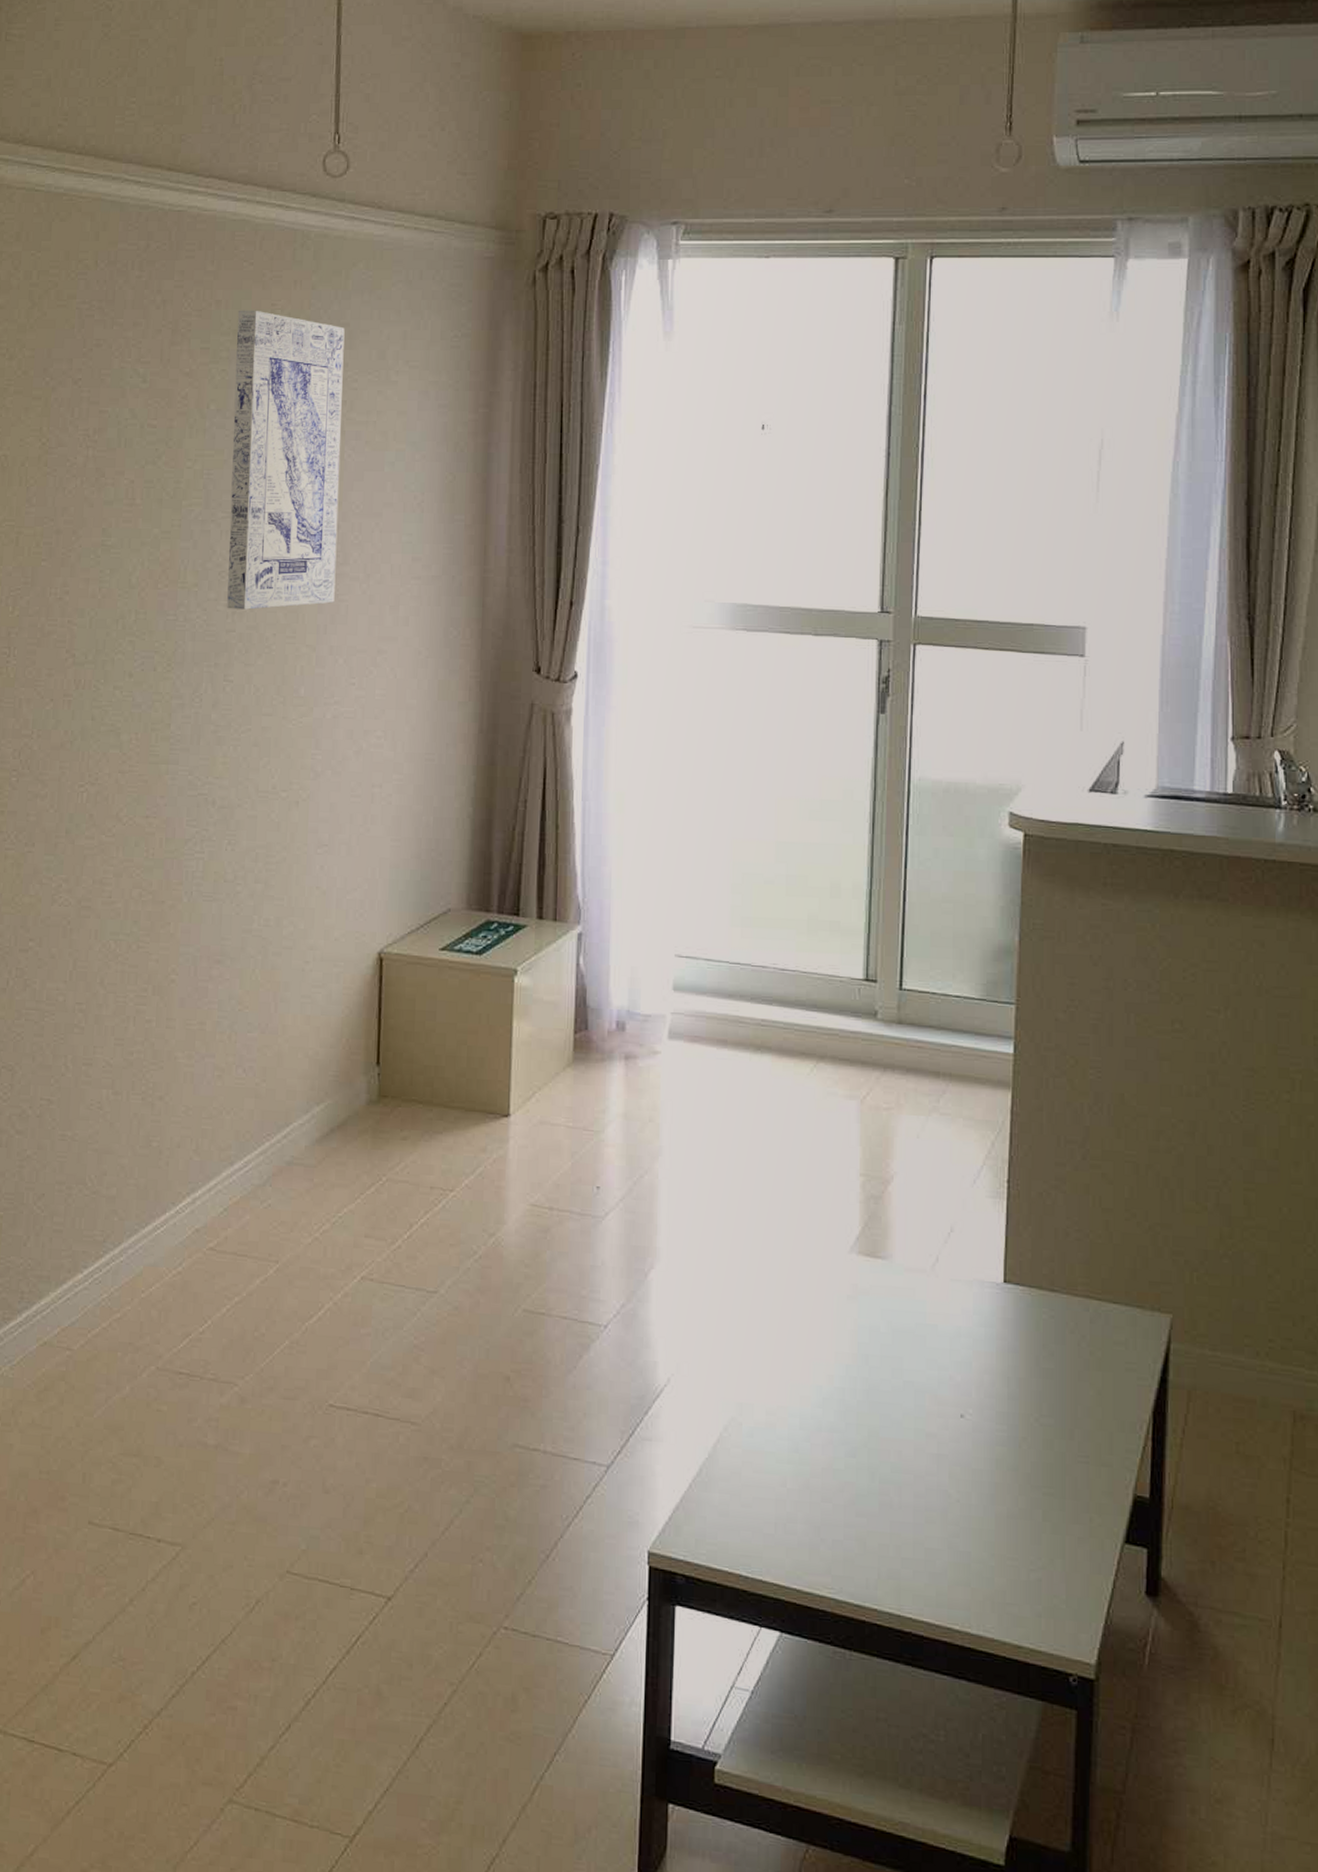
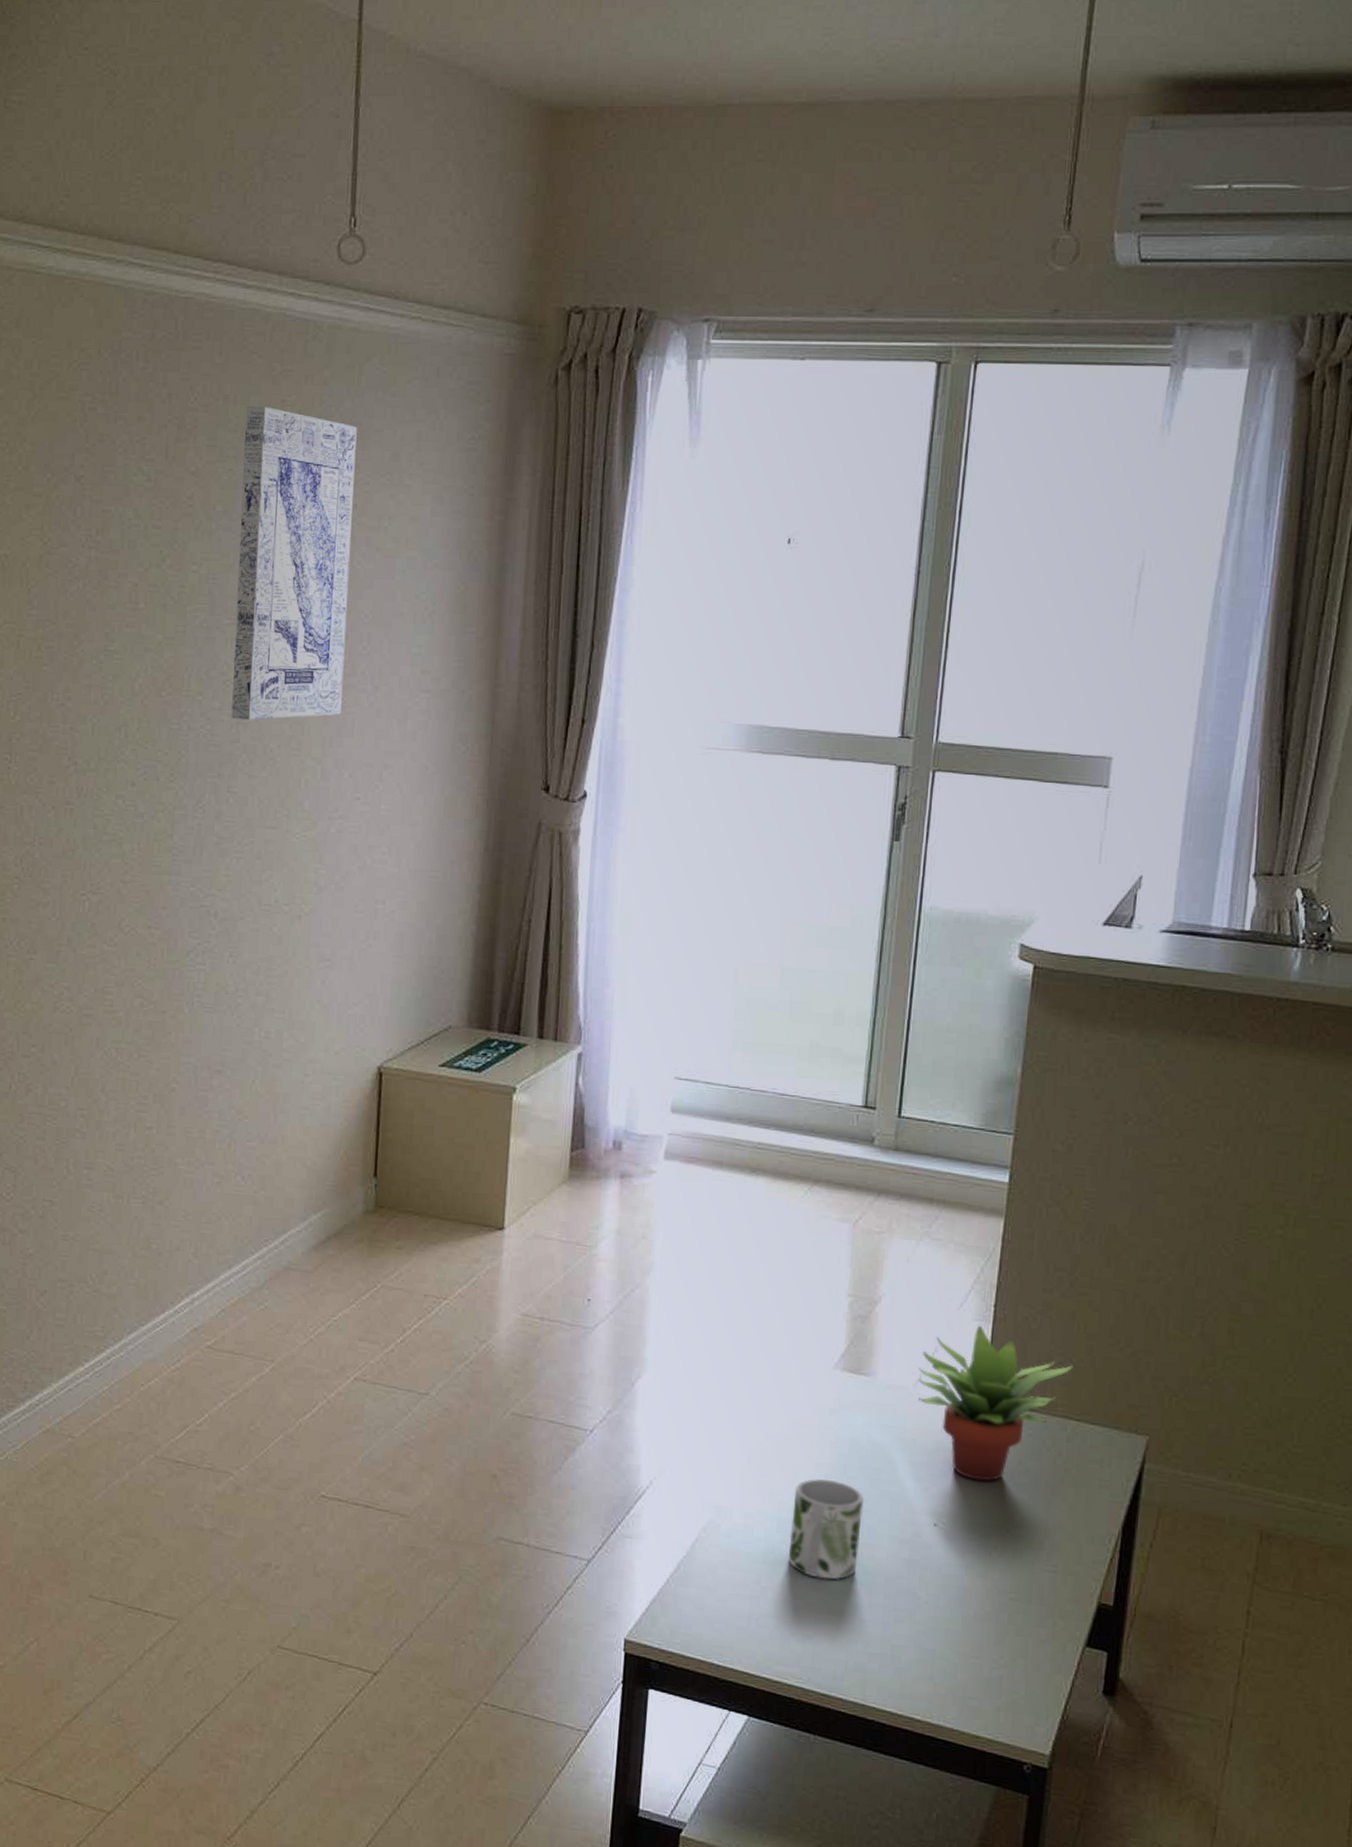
mug: none [813,1369,888,1480] -> present [788,1478,865,1581]
succulent plant: none [936,1203,1092,1369] -> present [918,1326,1075,1483]

